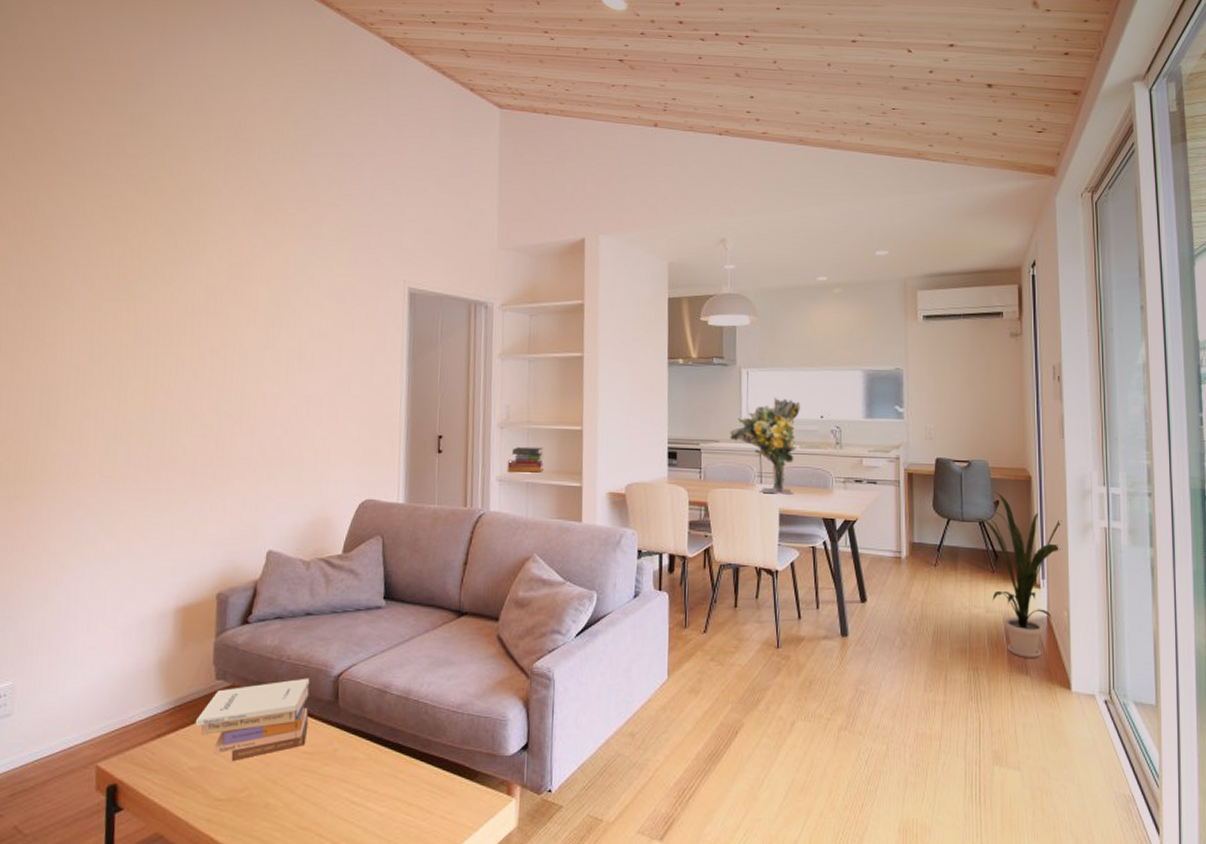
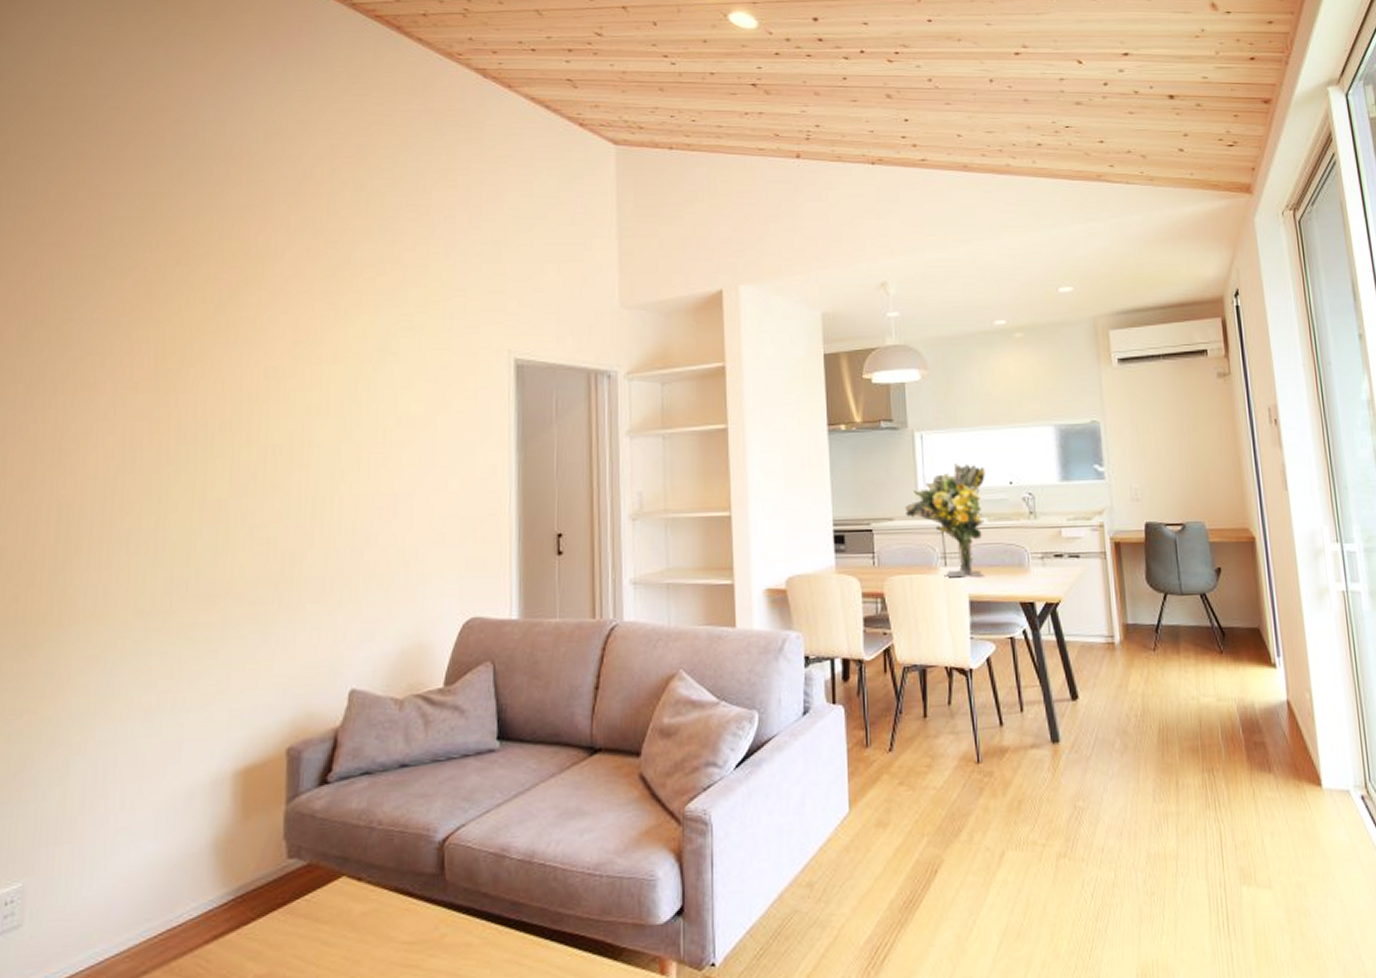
books: present [195,678,311,762] -> none [261,846,409,963]
books: present [507,446,544,473] -> none [642,540,686,574]
house plant: present [975,491,1062,659] -> none [1195,556,1295,753]

